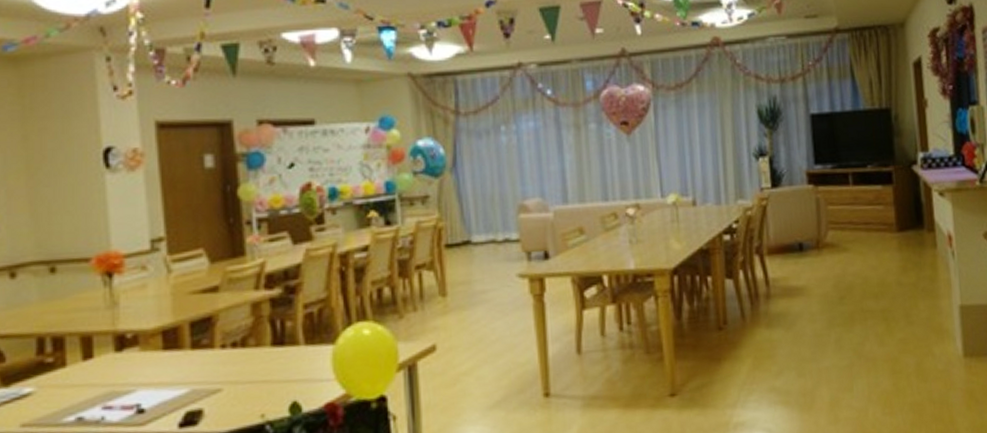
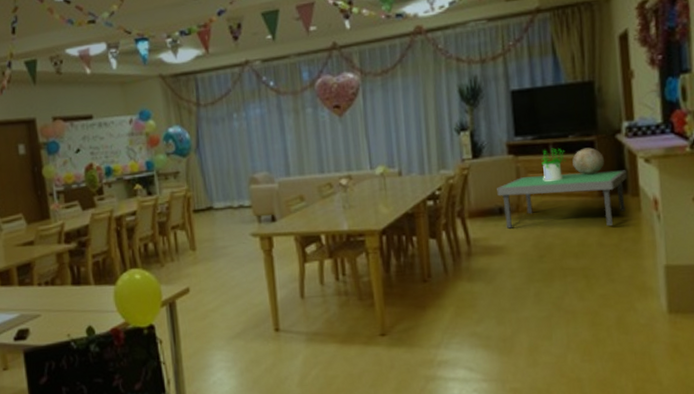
coffee table: none [796,203,924,267] -> present [497,170,628,229]
potted plant: none [841,178,865,214] -> present [541,148,566,181]
decorative sphere: none [871,179,902,208] -> present [572,147,604,175]

